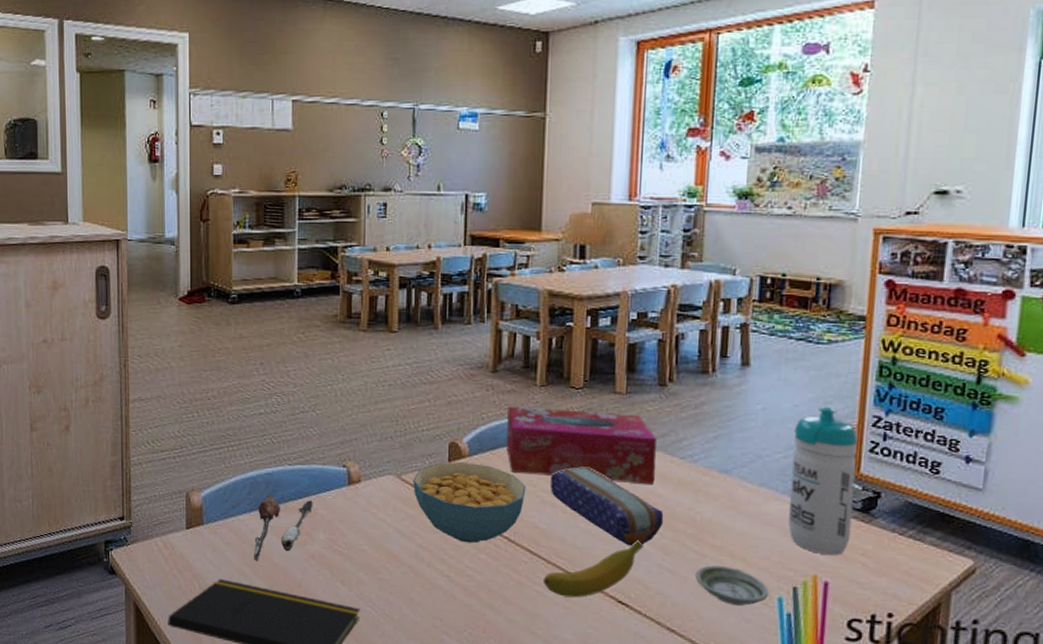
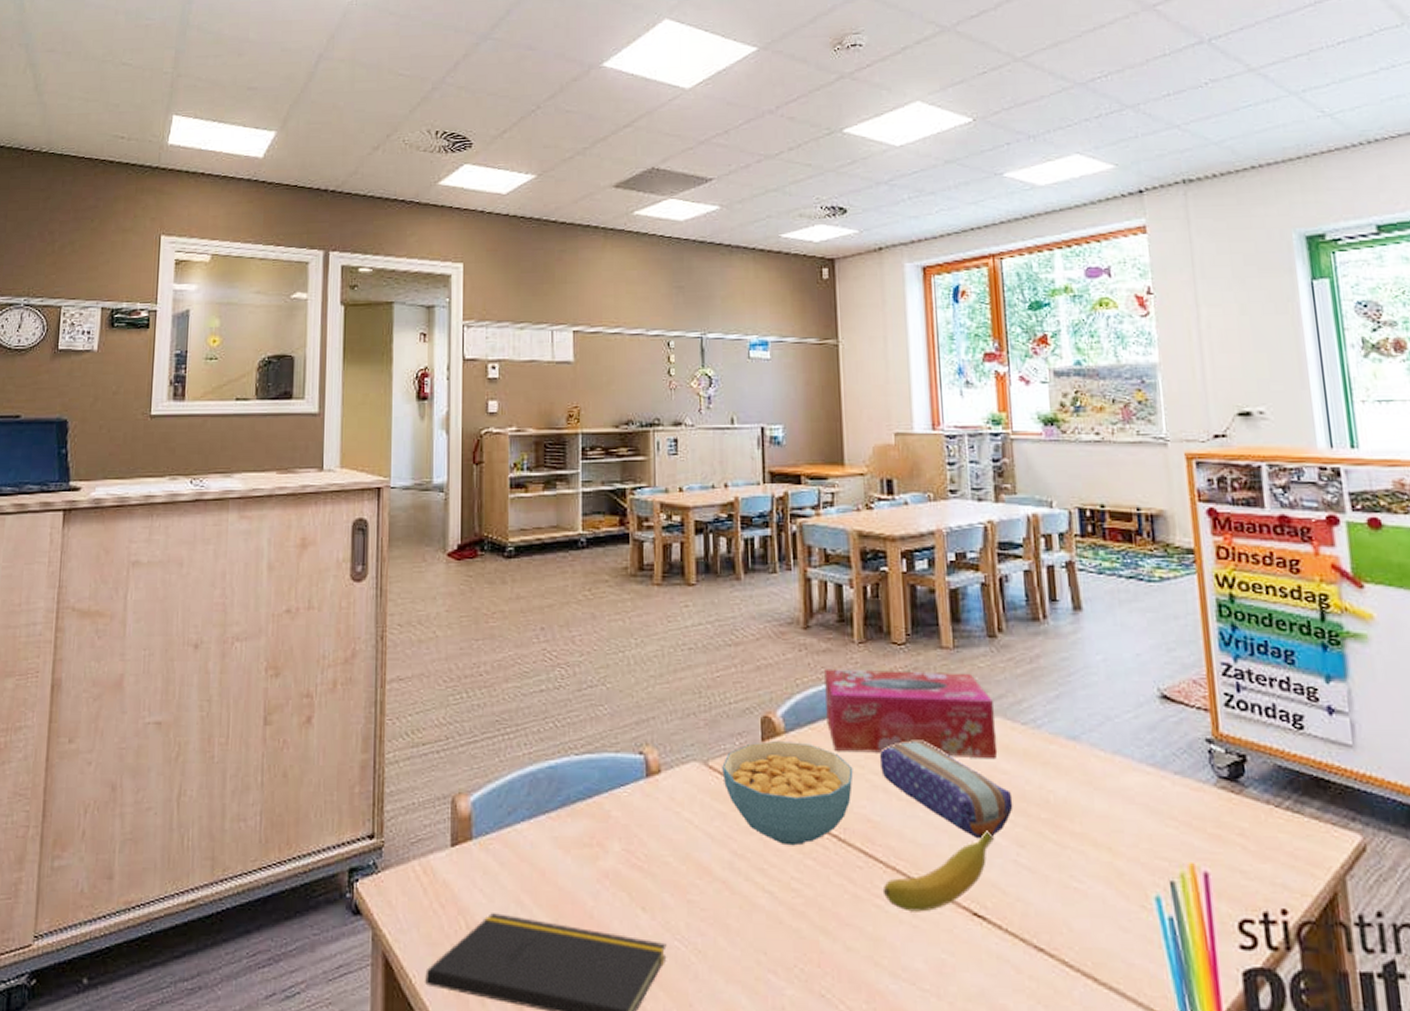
spoon: present [254,494,313,561] -> none [534,794,605,885]
saucer: present [695,565,768,606] -> none [1057,859,1144,910]
water bottle: present [788,406,859,555] -> none [1140,654,1223,837]

